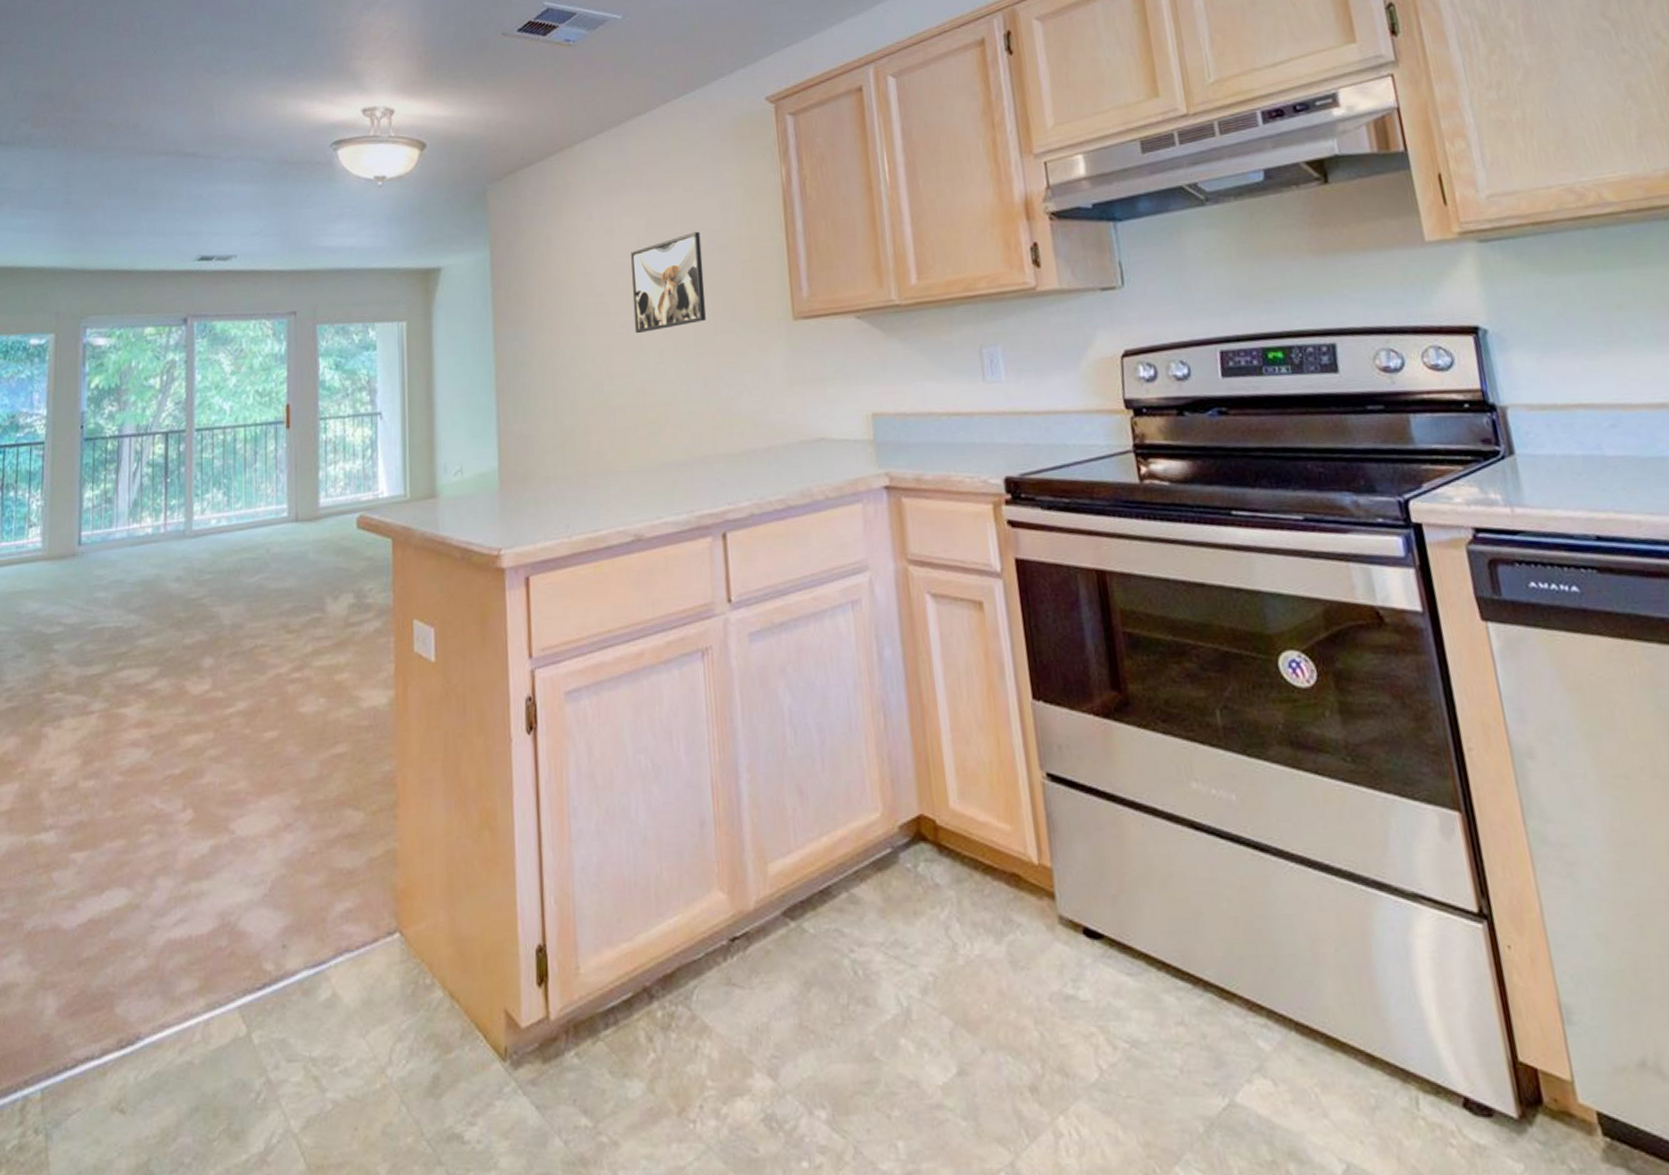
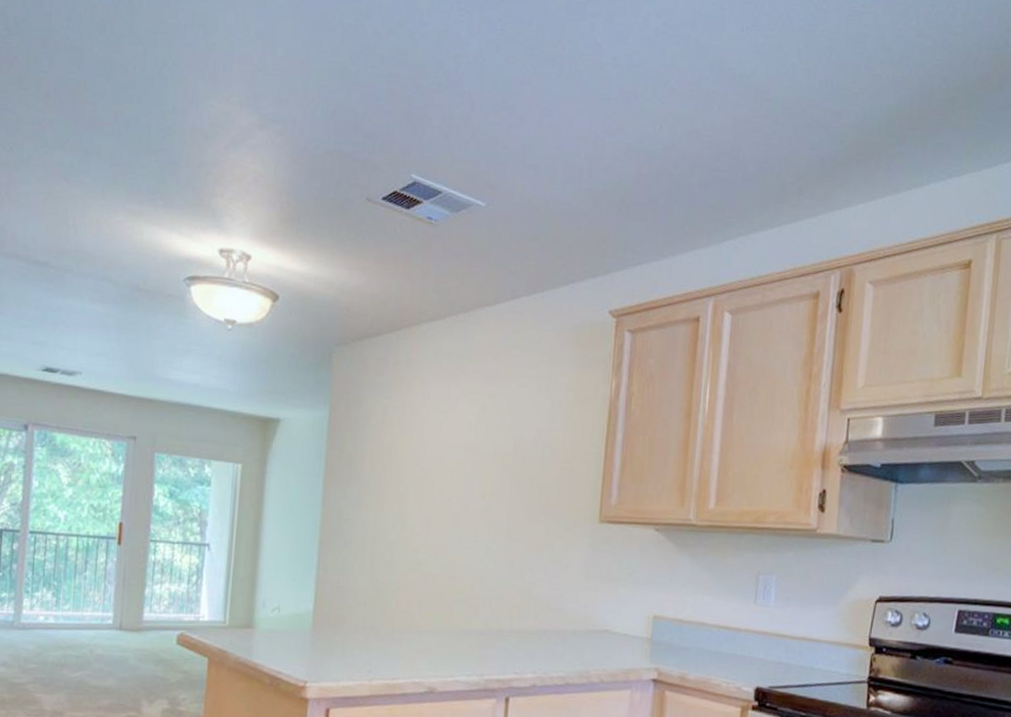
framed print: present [631,231,706,334] -> none [454,426,528,512]

